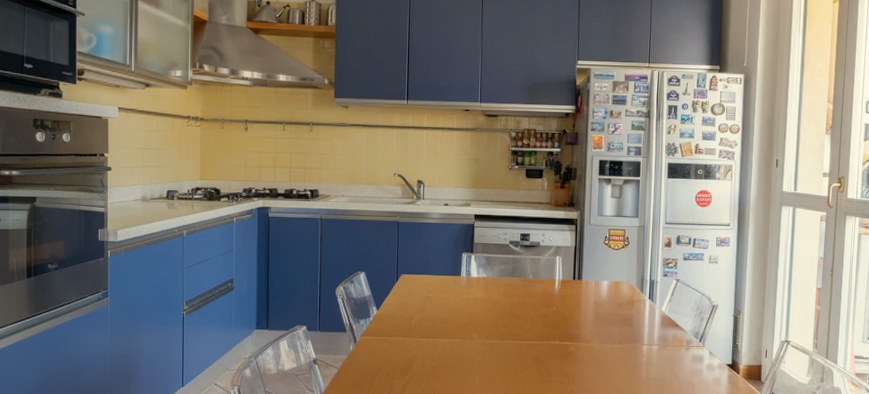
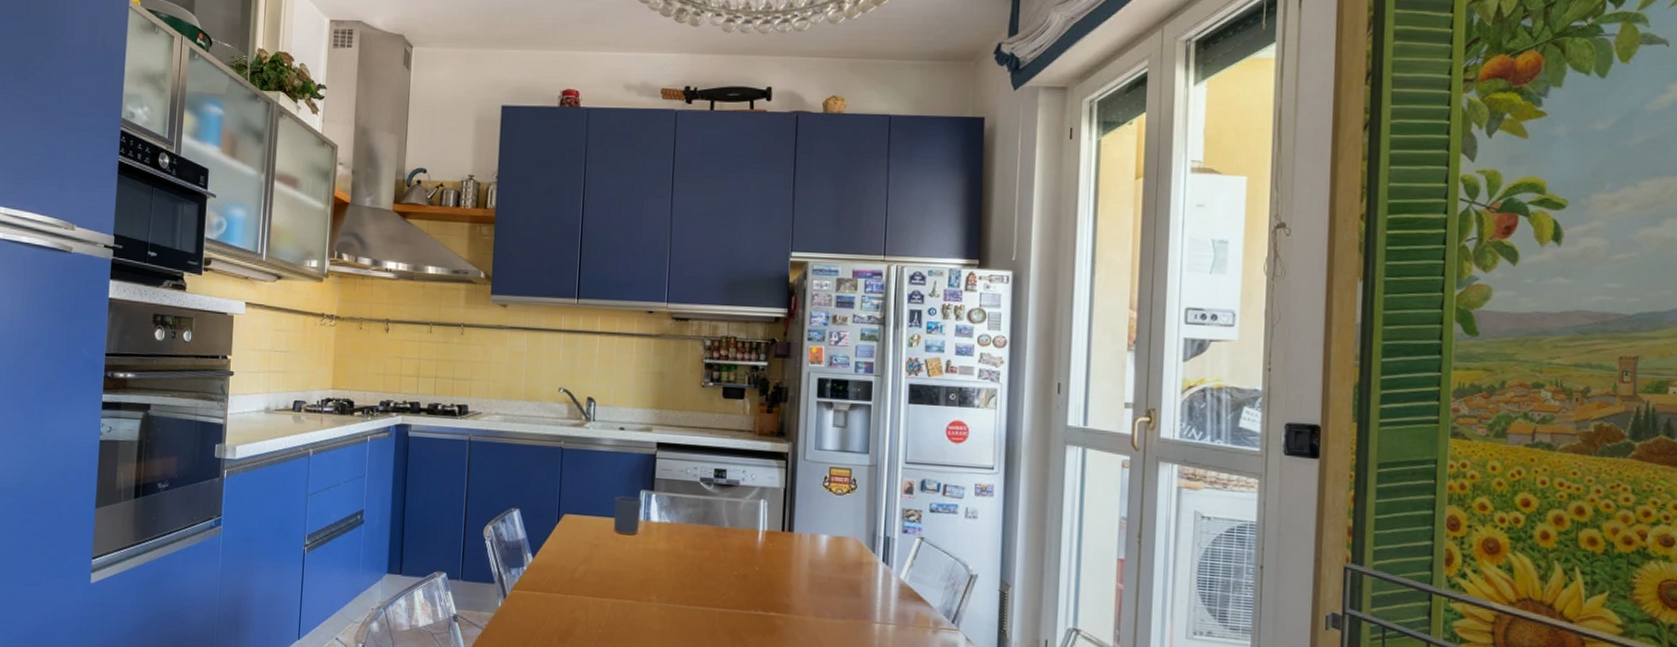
mug: none [441,258,464,289] -> present [613,496,642,535]

